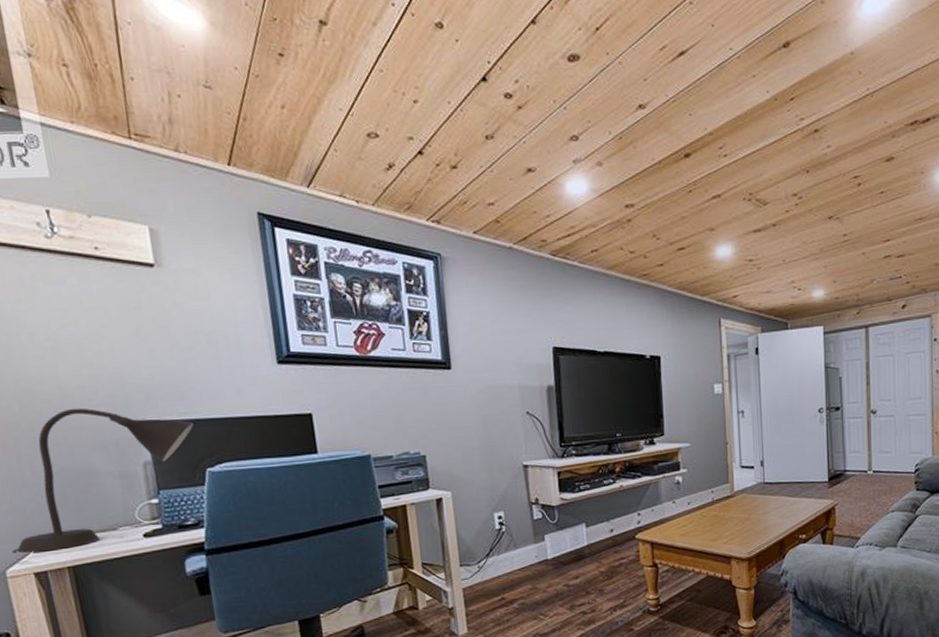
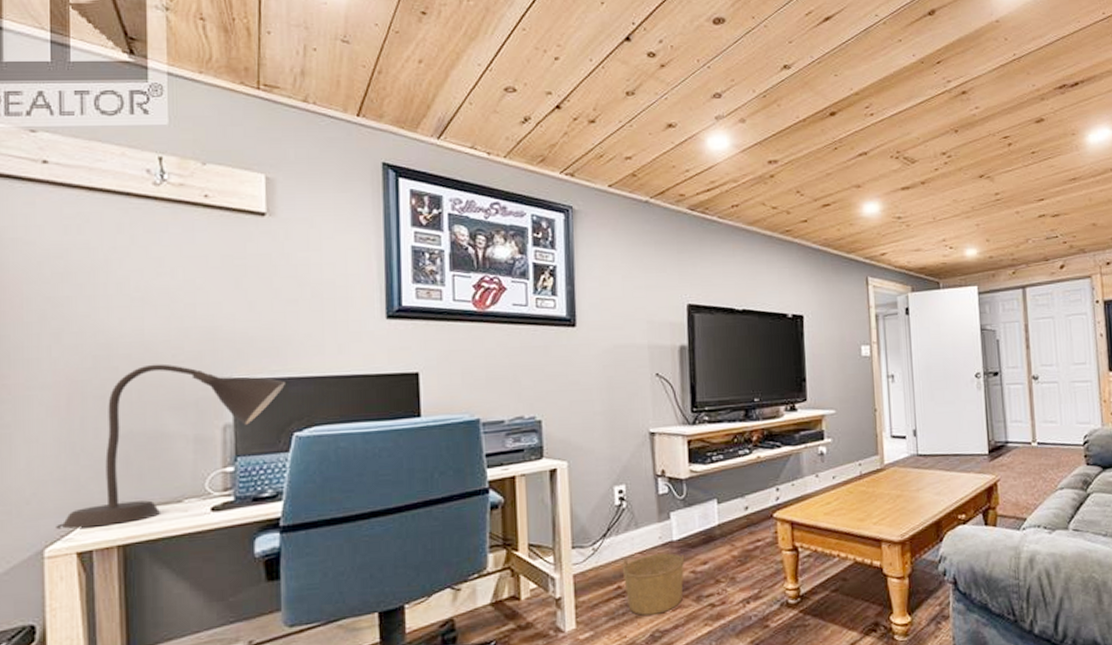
basket: none [504,569,559,622] -> present [622,553,685,616]

